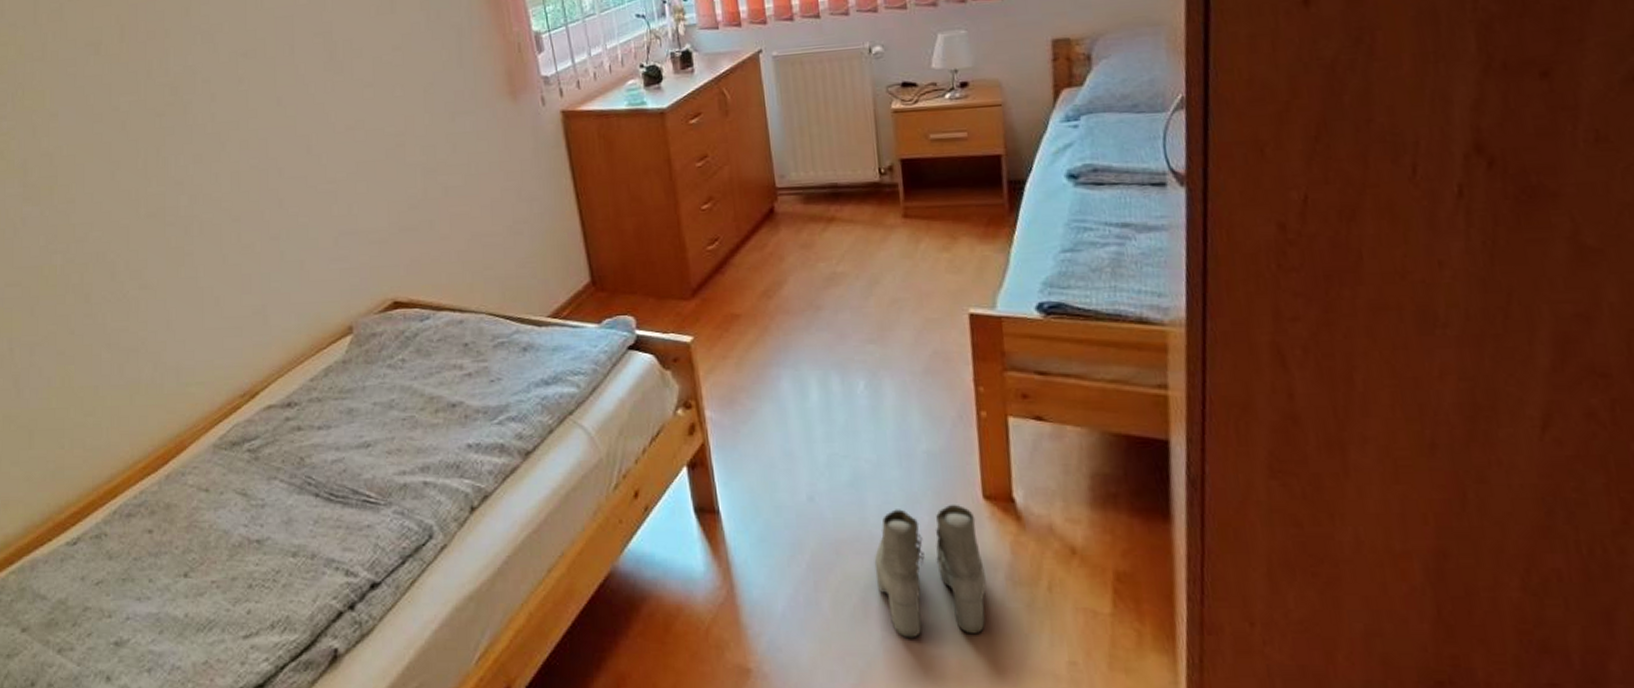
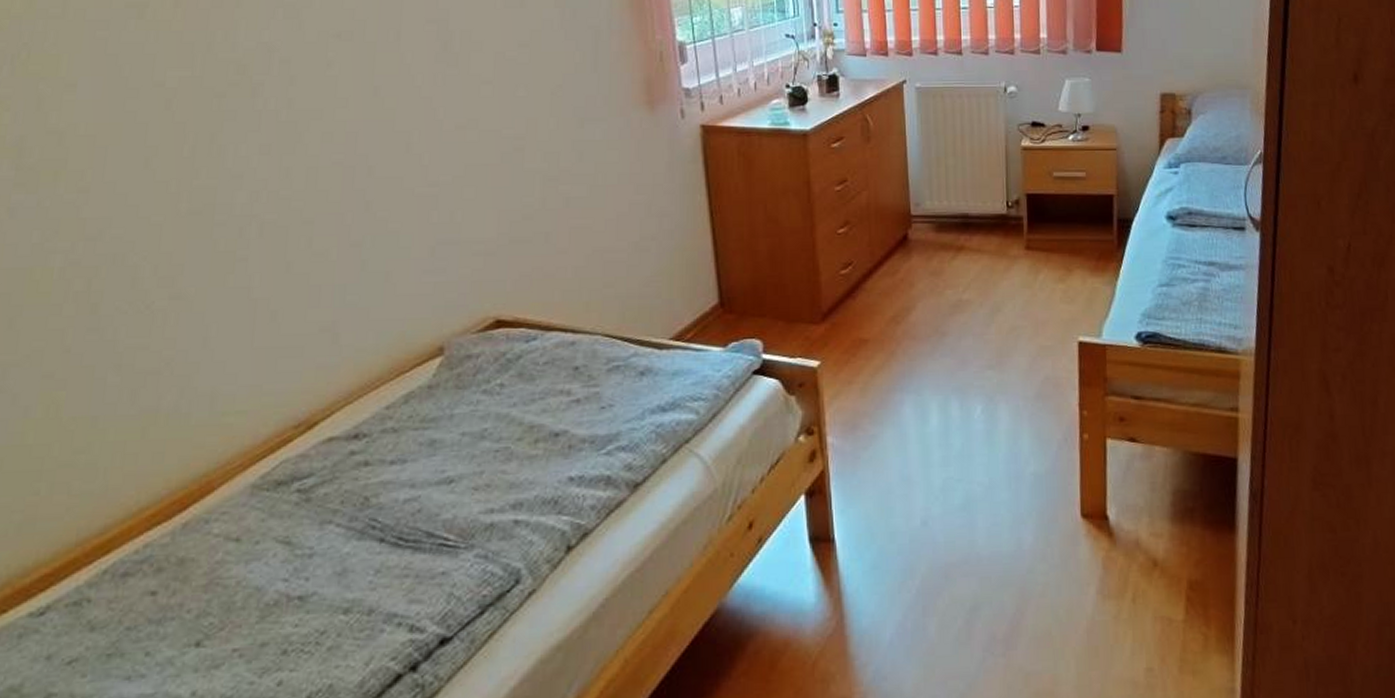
boots: present [874,504,986,639] -> none [980,523,1079,658]

